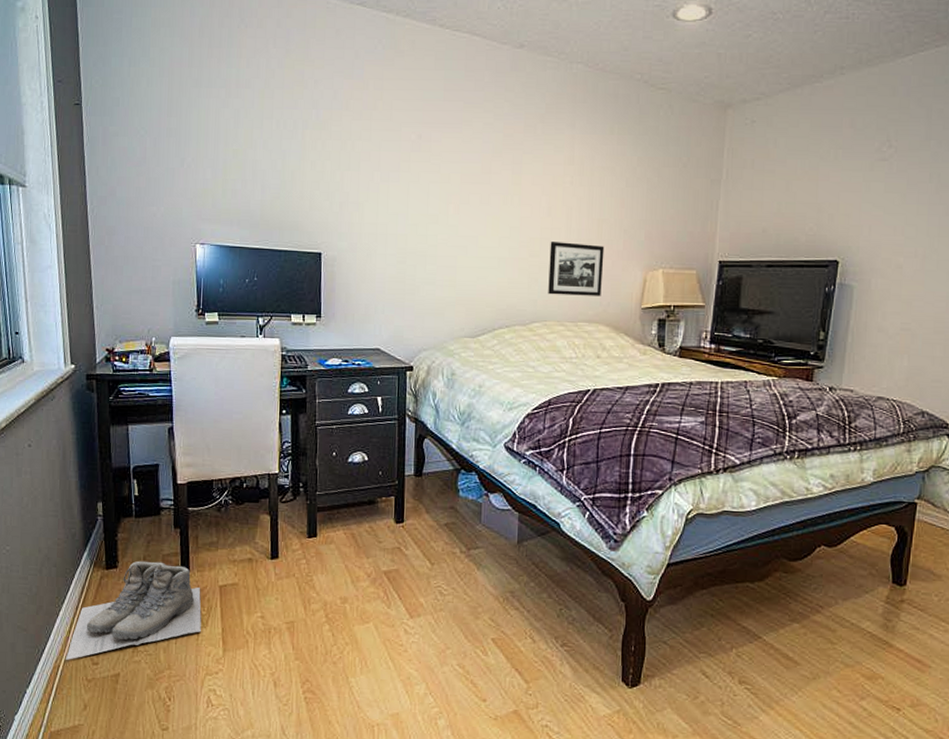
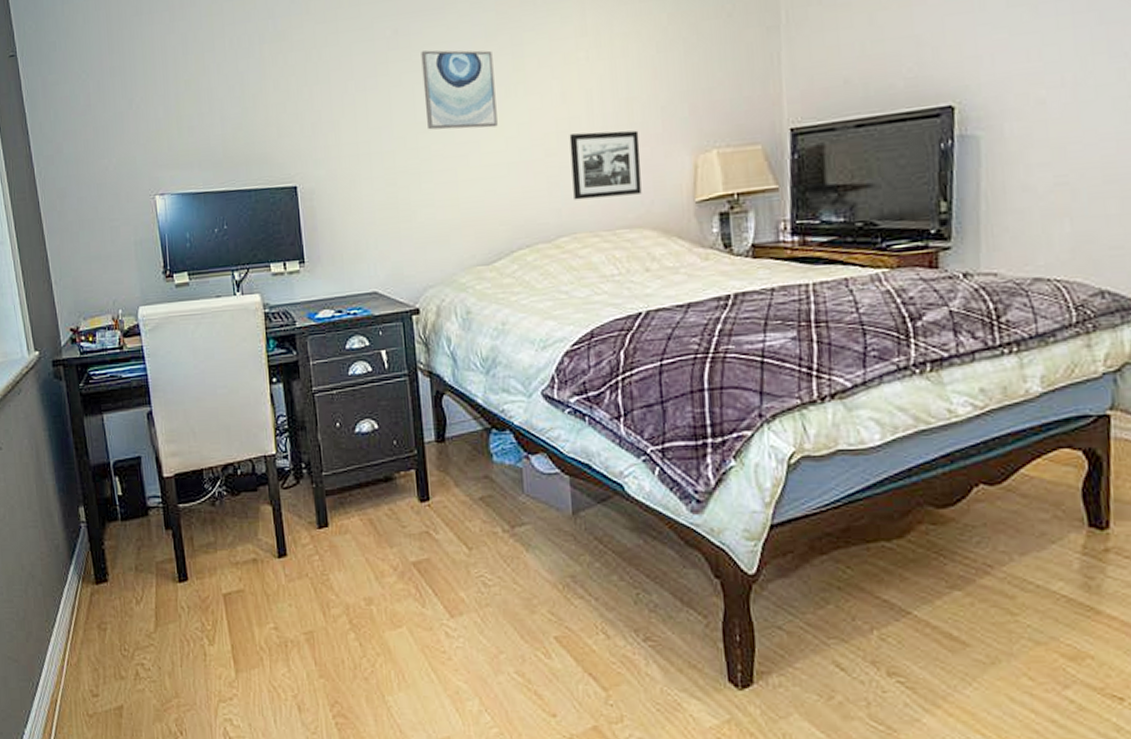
boots: present [65,560,201,660] -> none [62,571,208,693]
wall art: none [437,157,497,227] -> present [421,50,498,130]

